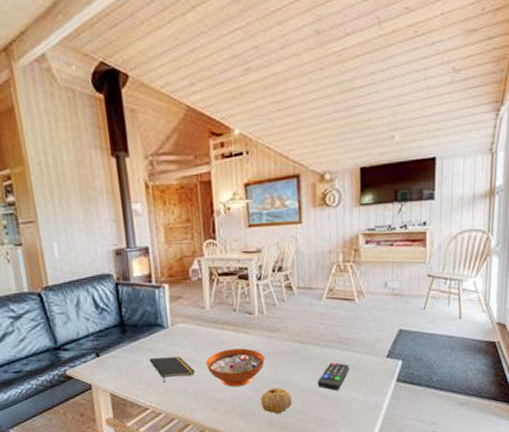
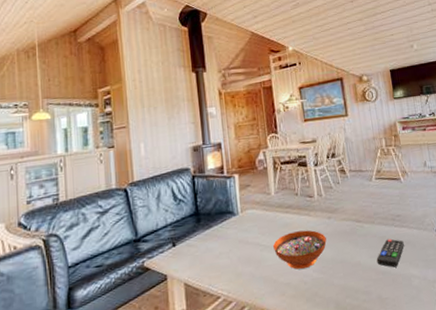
notepad: present [149,356,195,383] -> none [221,241,263,269]
fruit: present [260,387,292,415] -> none [325,267,355,296]

